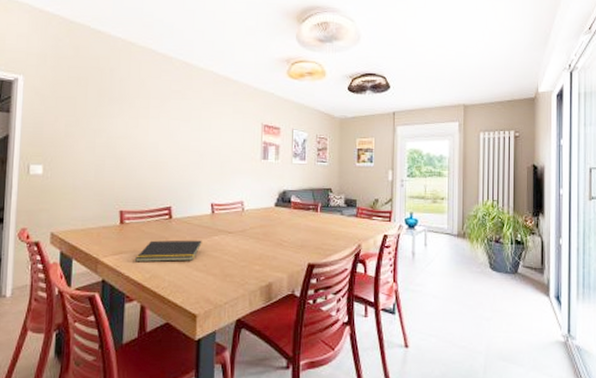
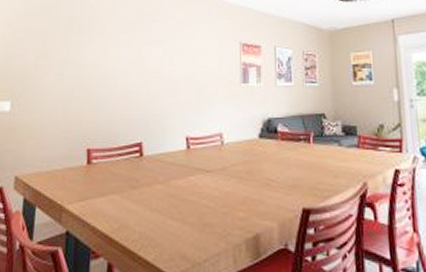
notepad: present [135,240,202,263] -> none [103,181,177,210]

